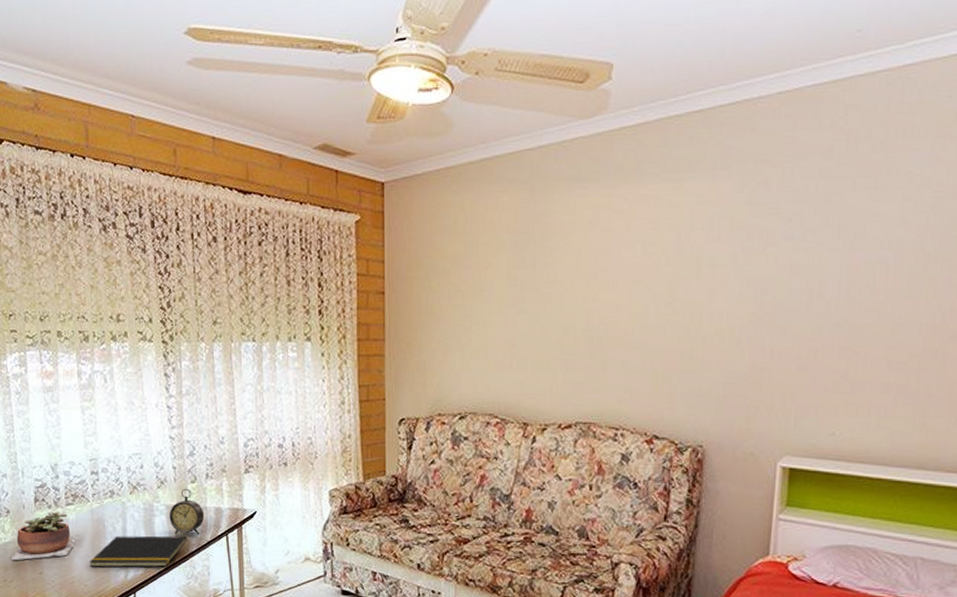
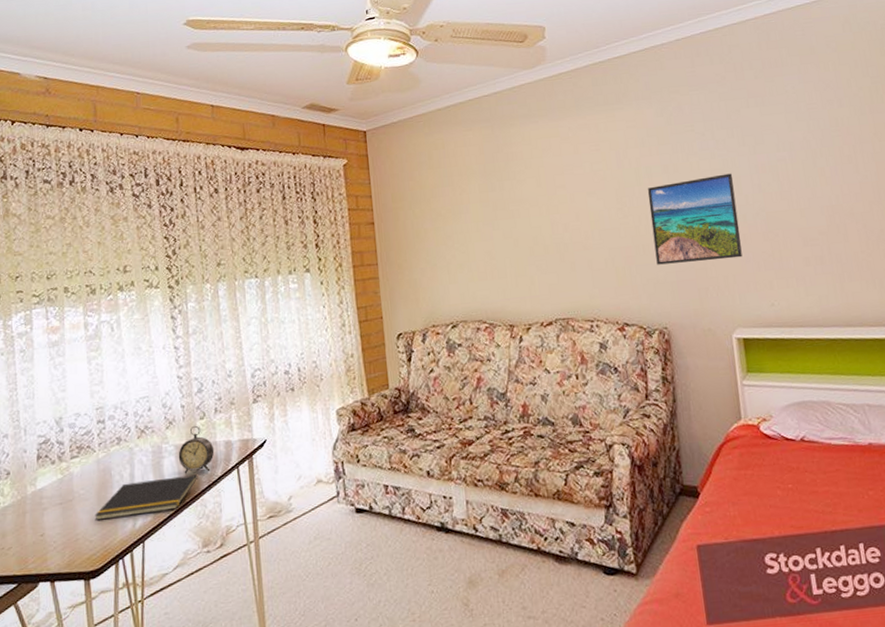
succulent plant: present [11,512,74,561] -> none [9,466,79,526]
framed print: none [703,272,817,375] -> present [647,173,743,265]

